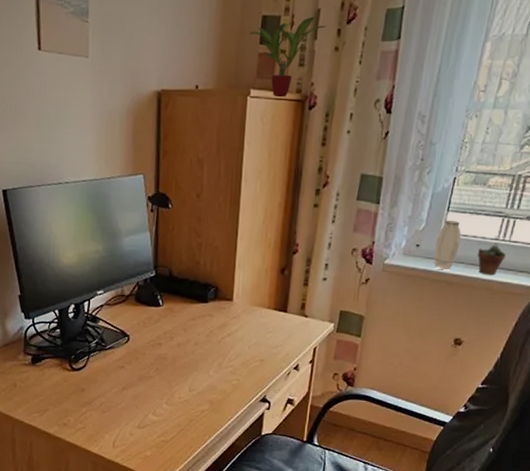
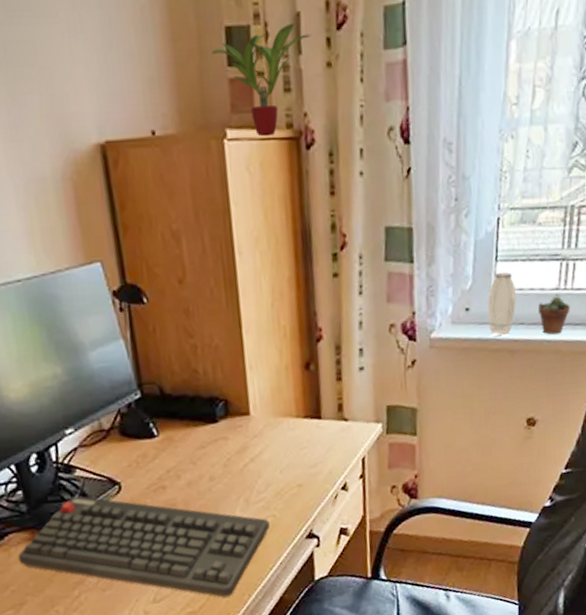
computer keyboard: none [48,339,234,435] -> present [18,495,270,598]

